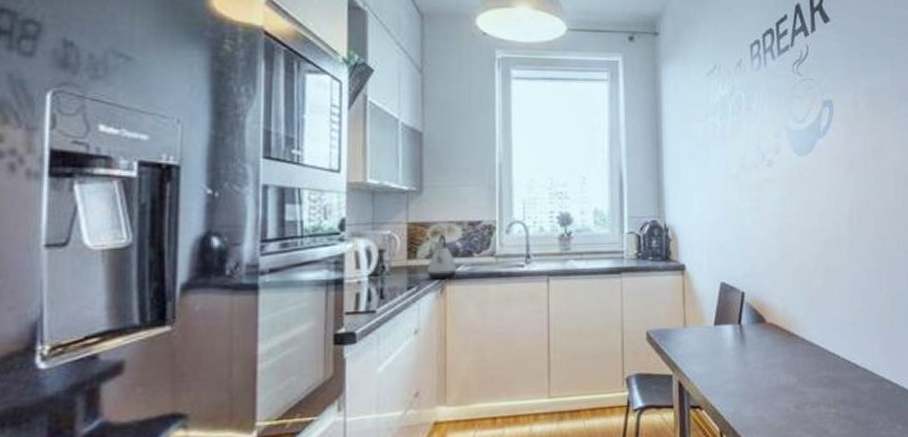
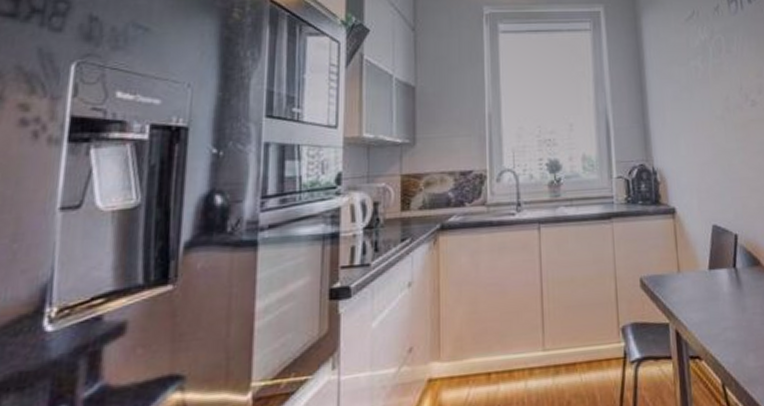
kettle: present [426,234,458,280] -> none [419,185,450,231]

